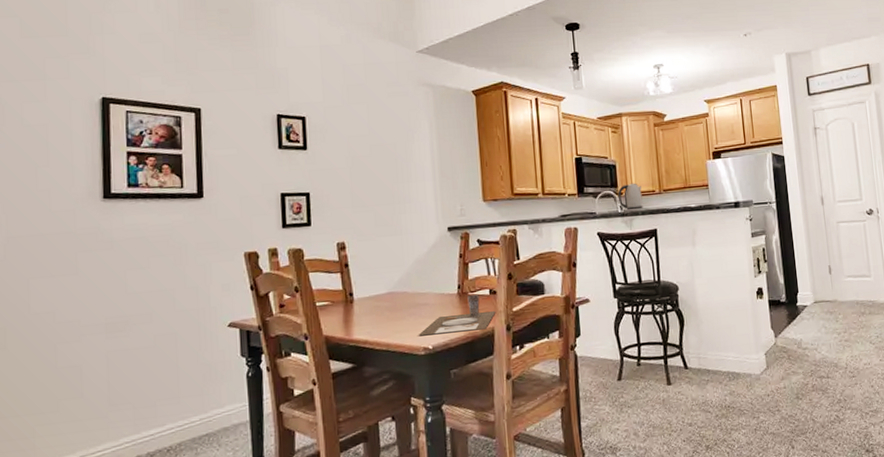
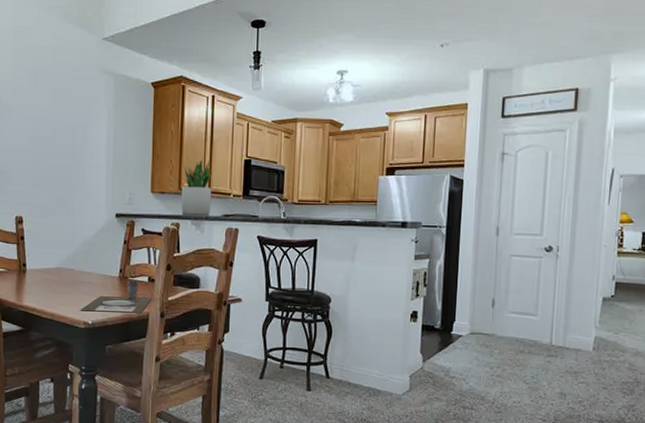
planter: none [513,161,547,223] -> present [181,158,212,218]
kettle: present [617,183,643,211] -> none [282,190,307,218]

